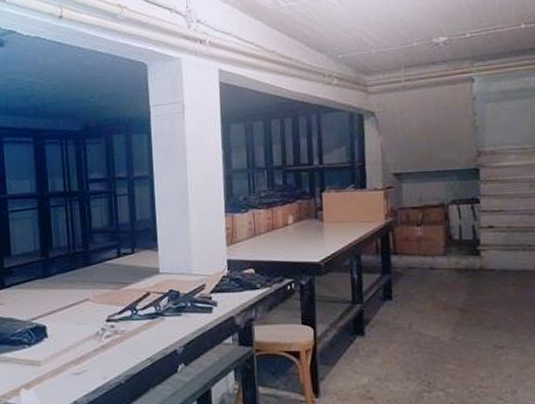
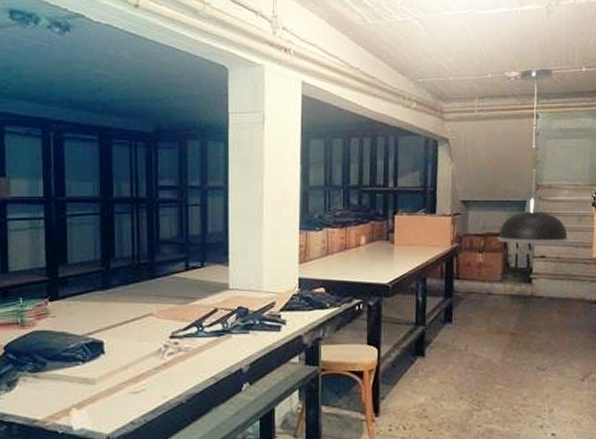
light fixture: none [436,30,521,215] -> present [497,68,569,244]

